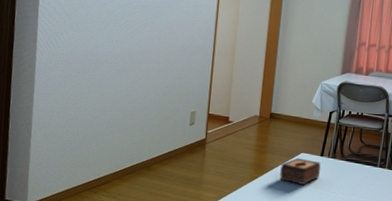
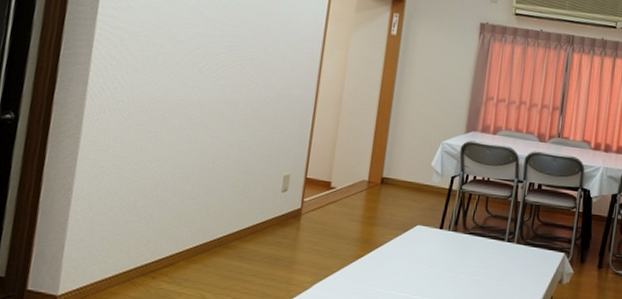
tissue box: present [279,157,321,185] -> none [390,231,440,264]

